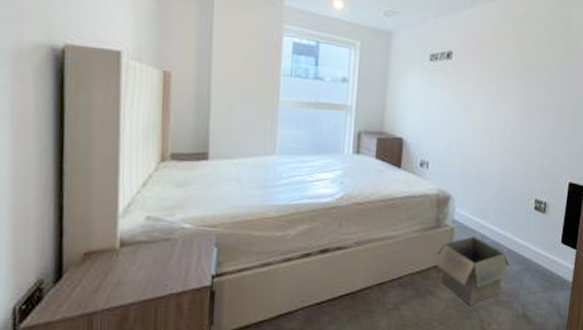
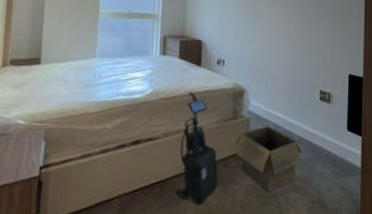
vacuum cleaner: none [368,196,416,317] -> present [176,91,218,204]

